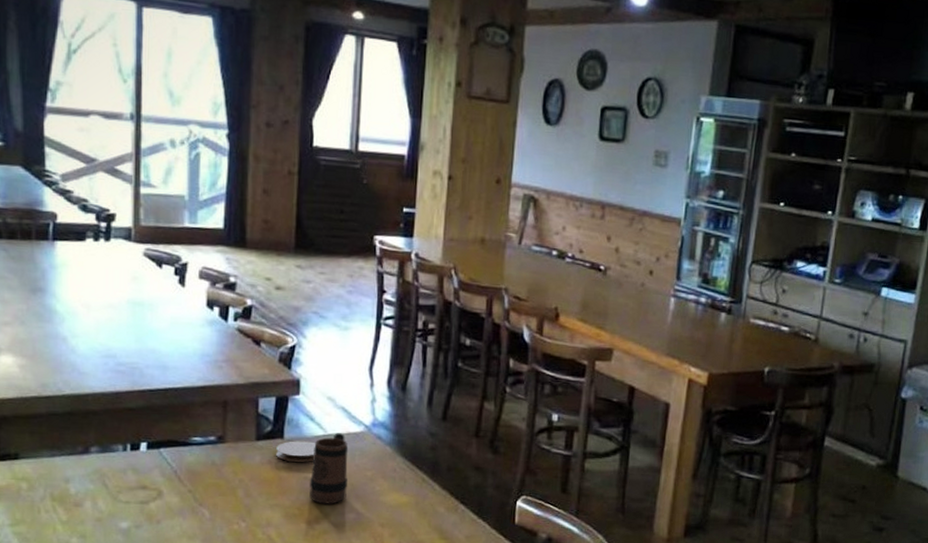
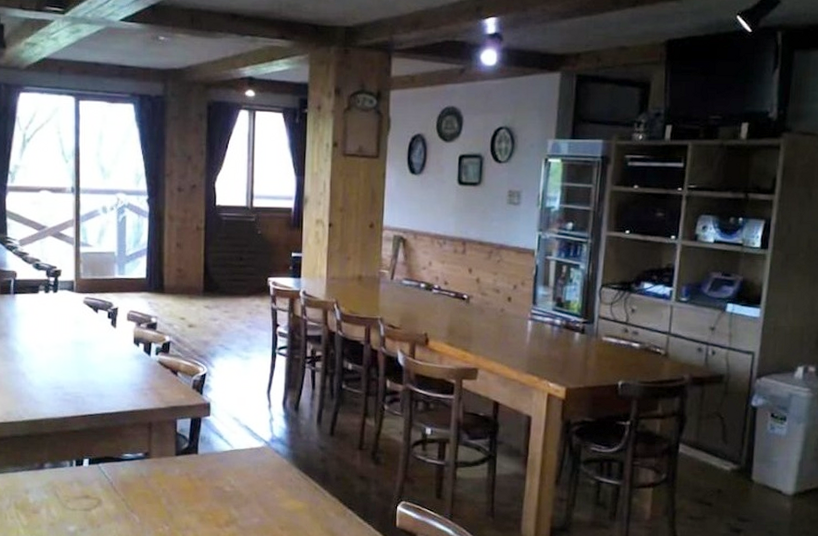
coaster: present [276,441,317,462] -> none [192,455,225,474]
mug: present [309,433,349,504] -> none [220,448,252,510]

